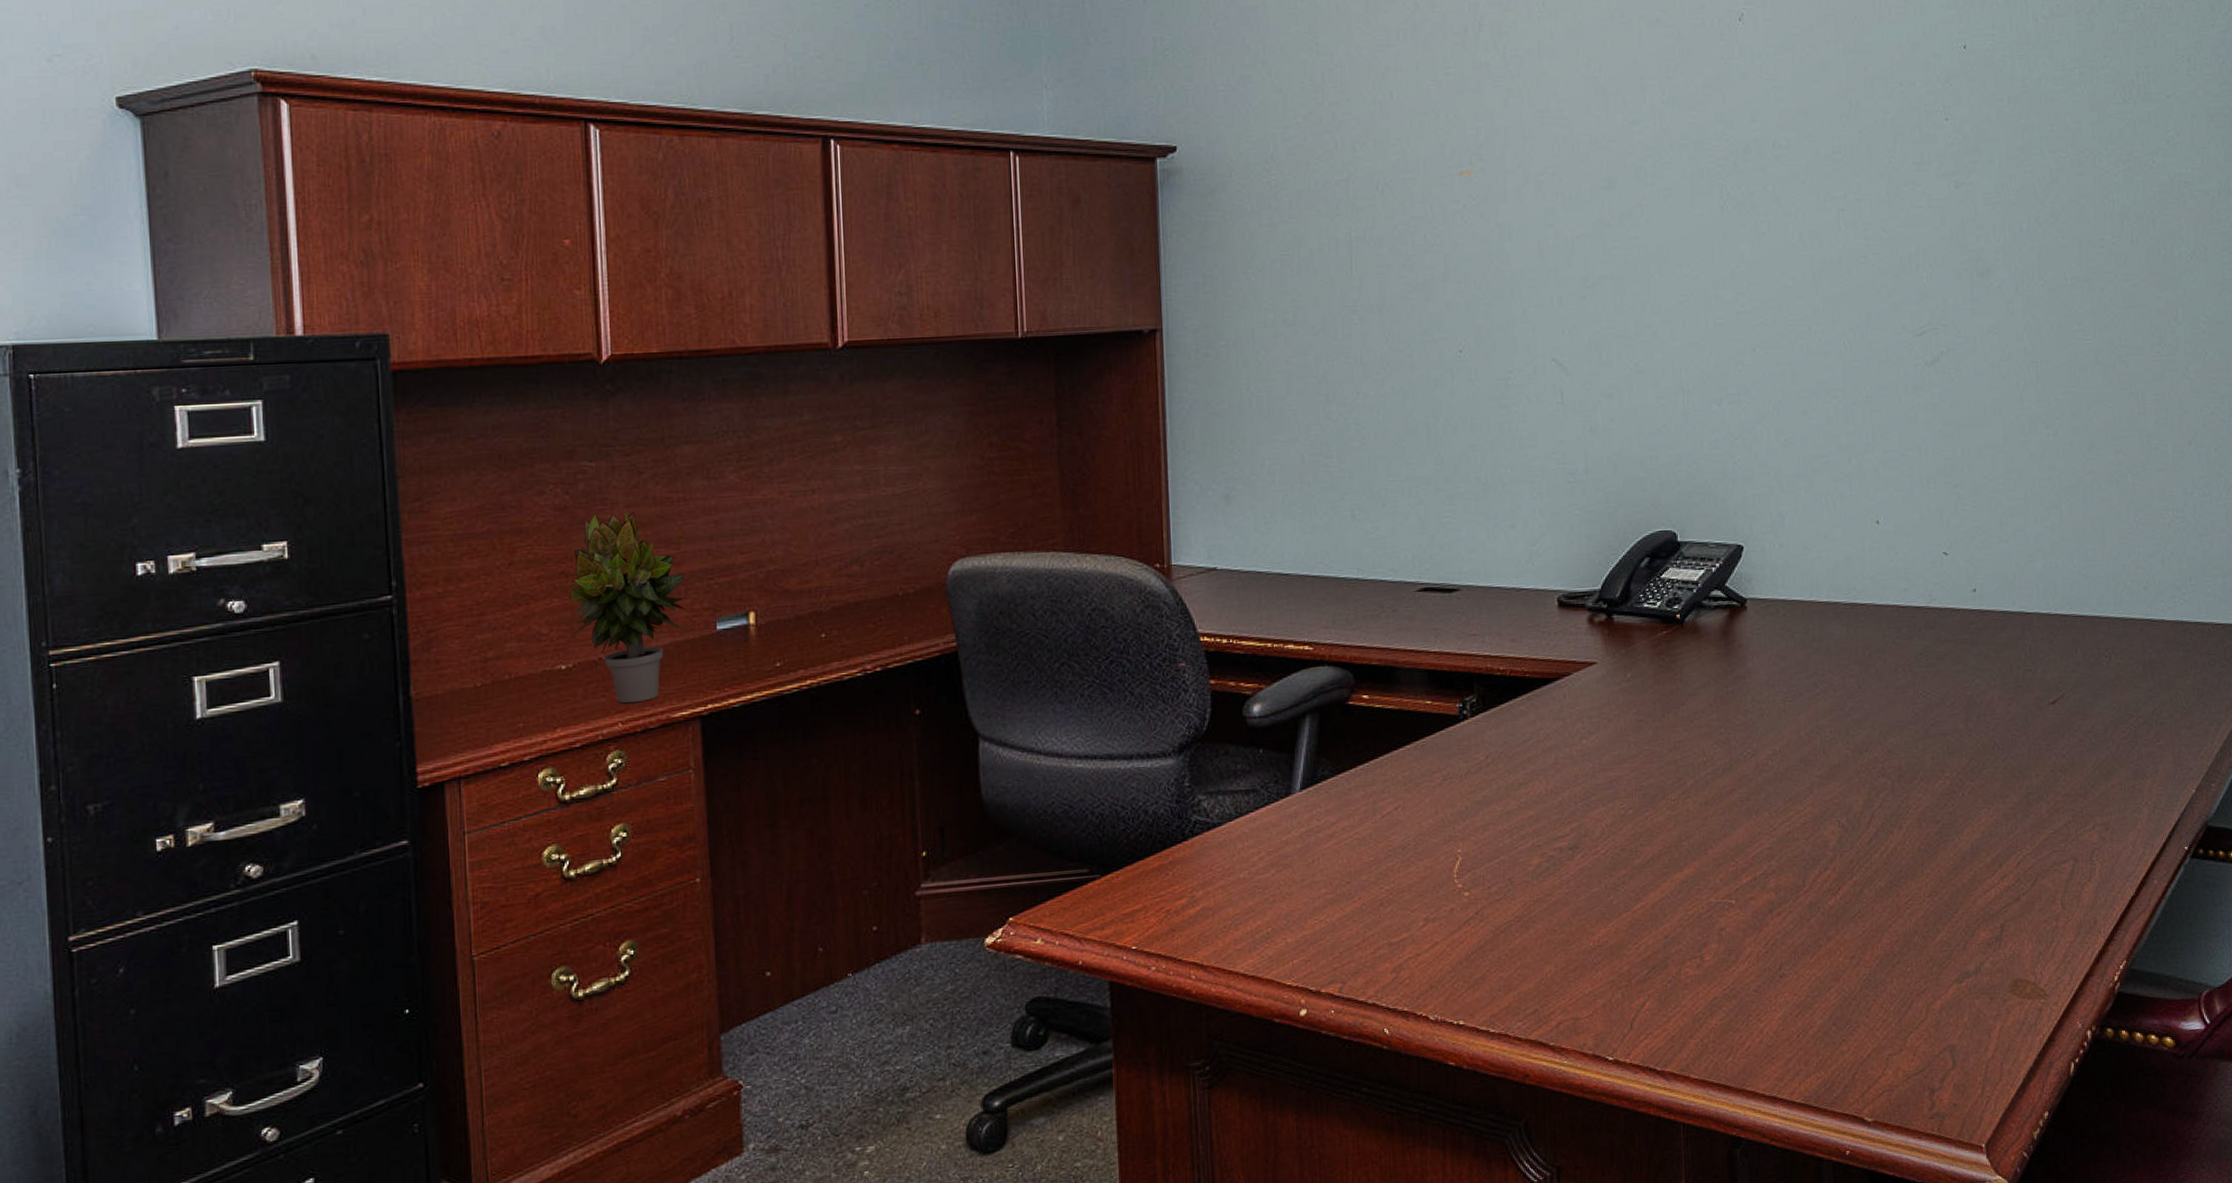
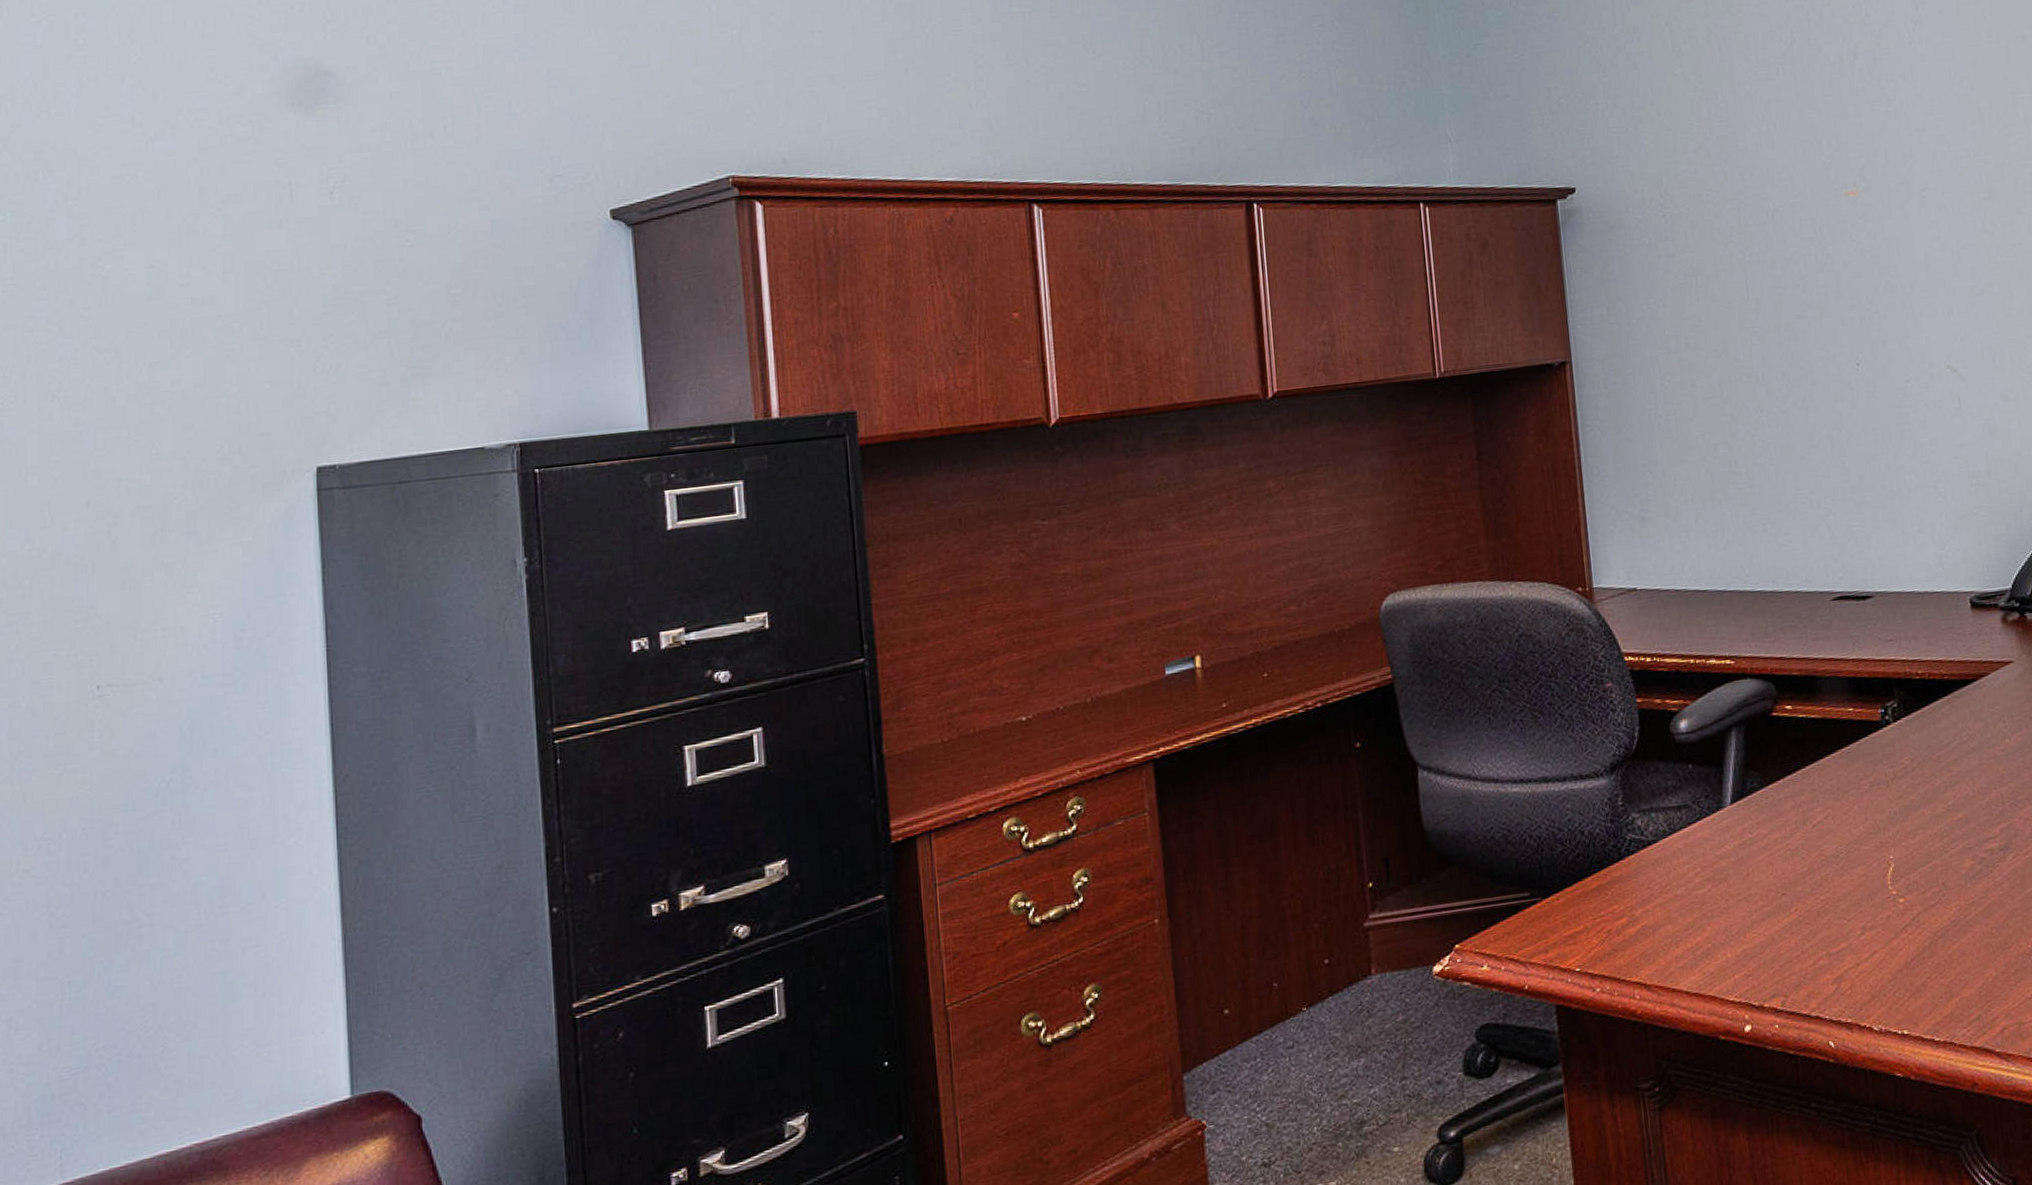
potted plant: present [568,508,687,704] -> none [1026,562,1137,752]

